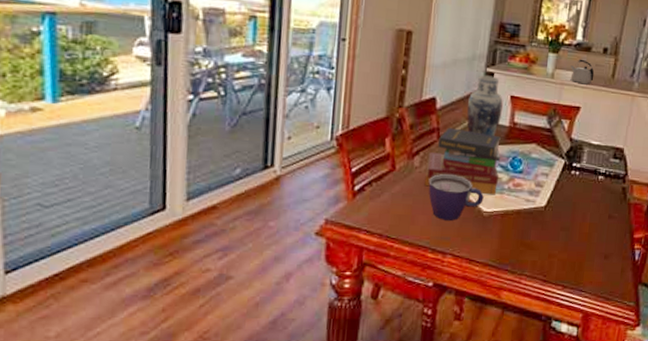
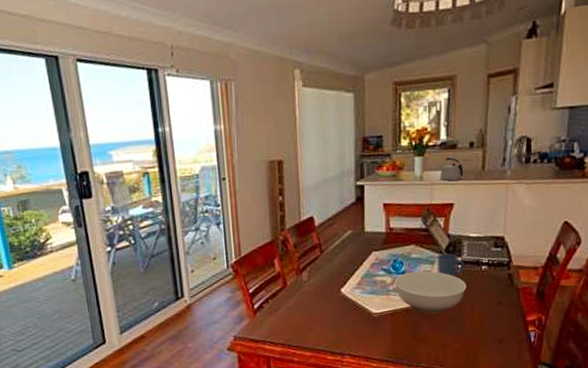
books: present [424,127,501,195] -> none [314,241,384,298]
cup: present [428,173,484,221] -> none [318,283,372,325]
vase: present [466,75,504,136] -> none [343,188,378,244]
bowl: none [510,172,582,220] -> present [394,271,467,314]
mug: none [555,157,583,184] -> present [437,253,465,278]

